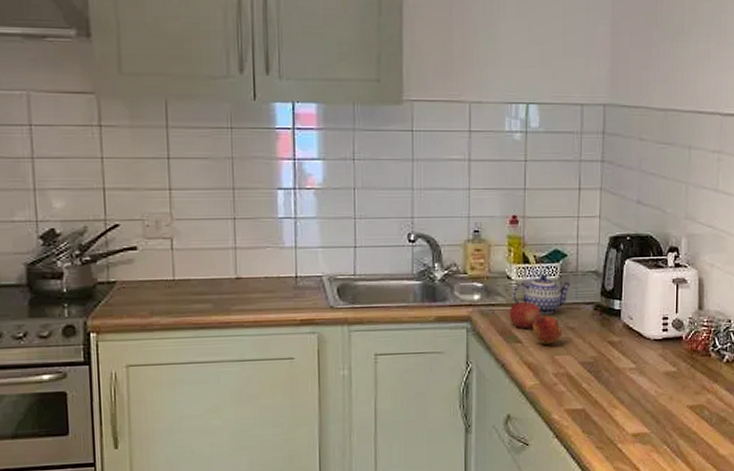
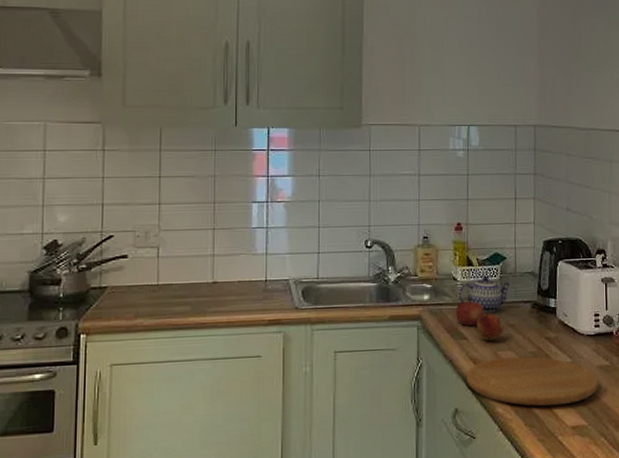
cutting board: none [520,361,664,413] -> present [466,356,599,407]

